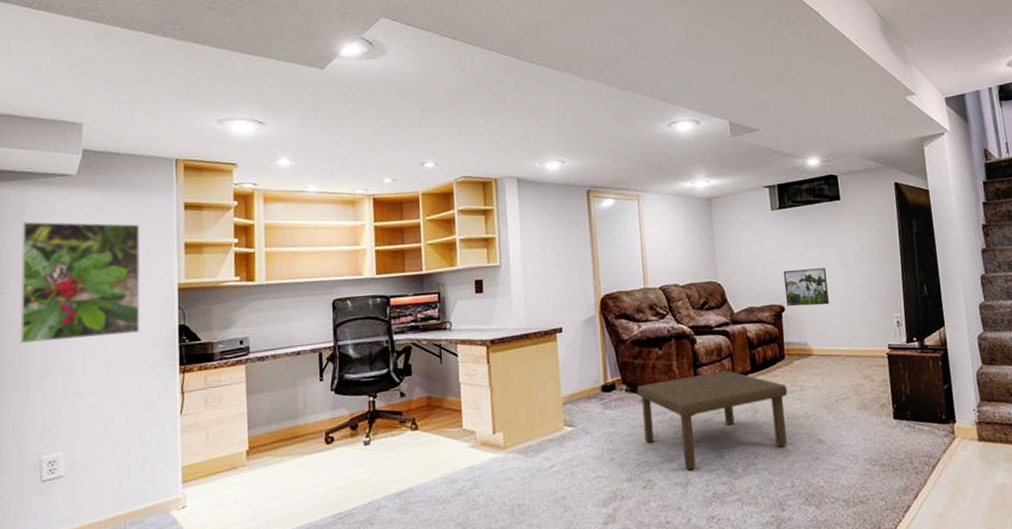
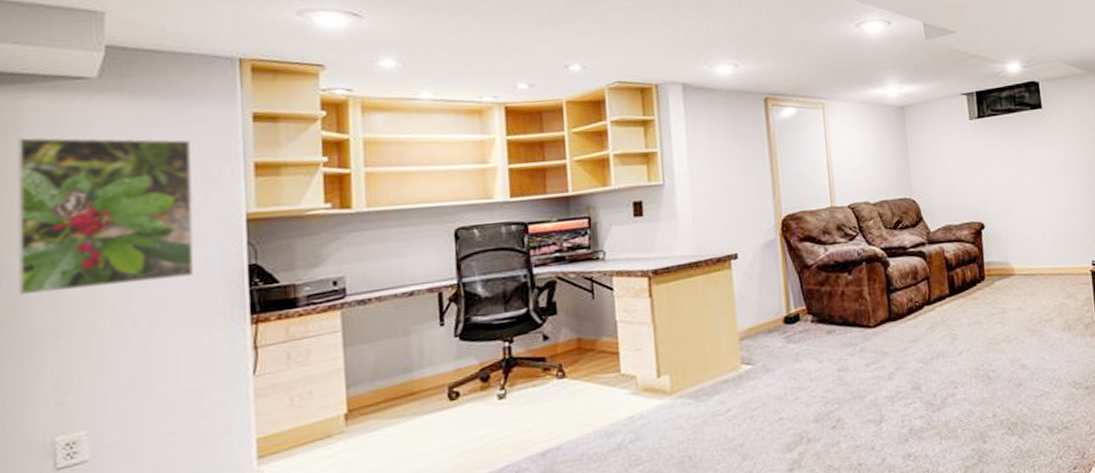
coffee table: present [637,370,788,470] -> none [824,295,989,406]
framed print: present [783,268,829,307] -> none [982,181,1031,224]

